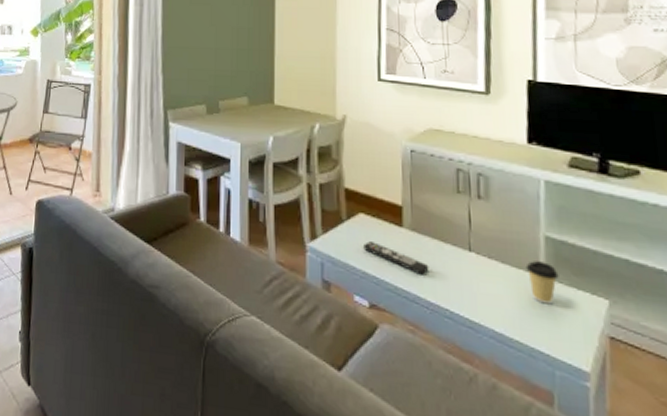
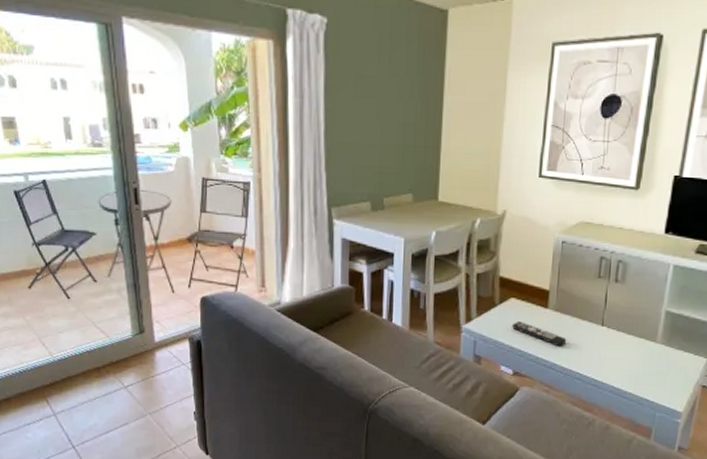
coffee cup: present [525,261,559,305] -> none [646,331,672,364]

